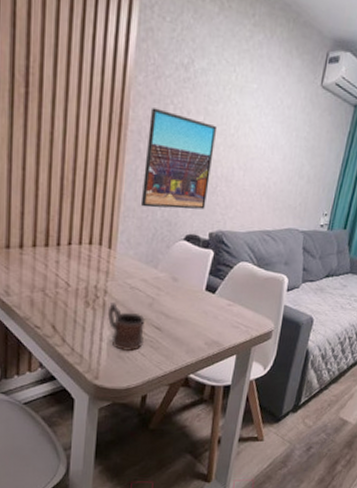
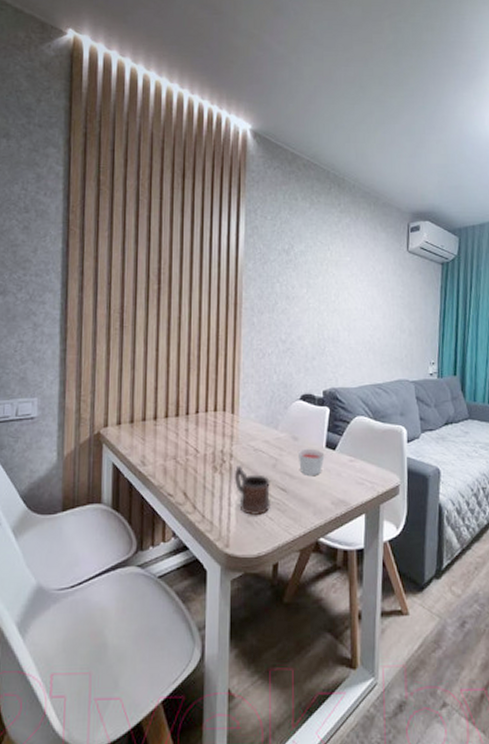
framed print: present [141,108,216,210] -> none [259,287,319,373]
candle: none [176,290,204,317] -> present [297,448,325,475]

